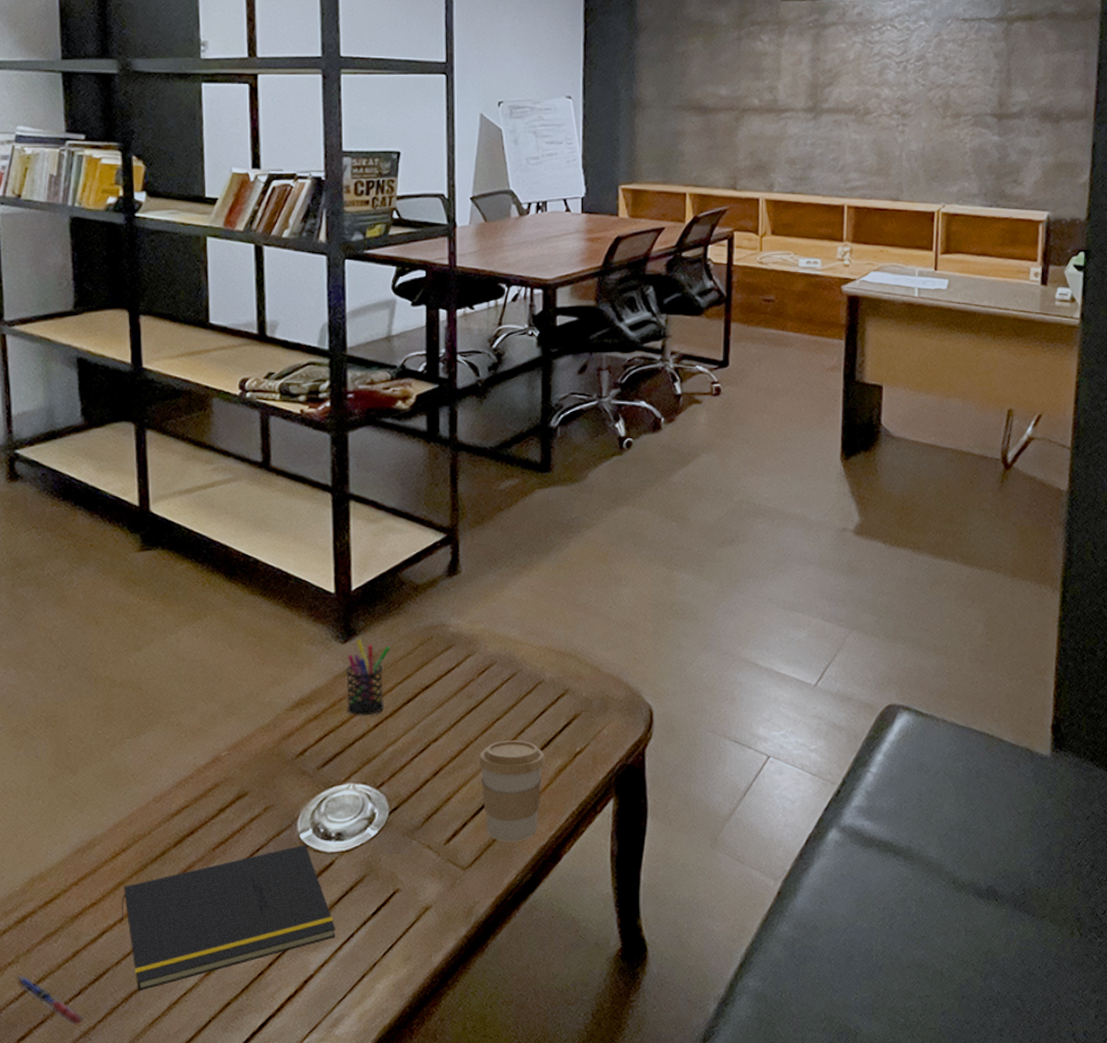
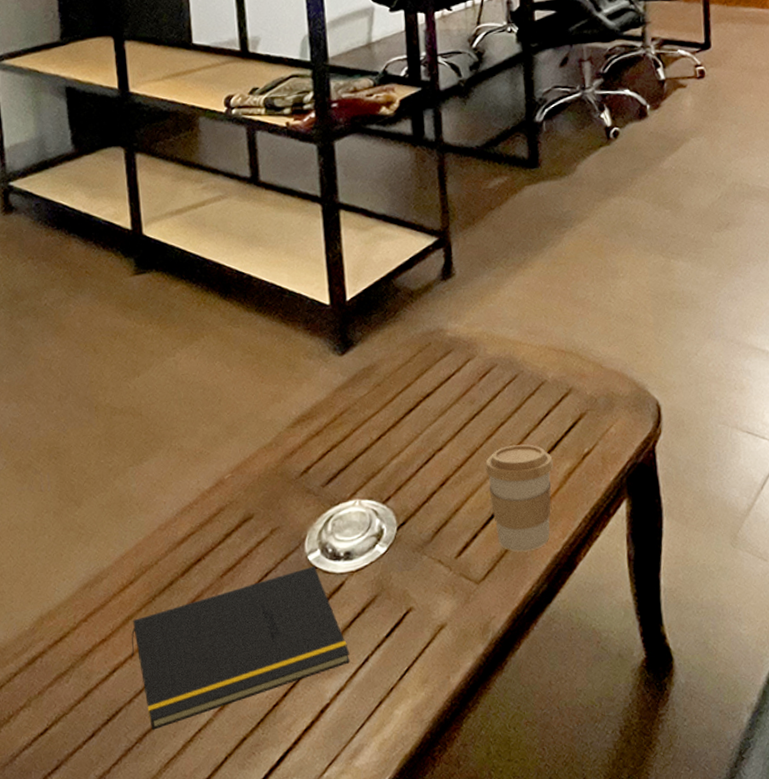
pen: present [18,975,84,1025] -> none [30,719,98,769]
pen holder: present [346,639,391,716] -> none [345,350,390,429]

